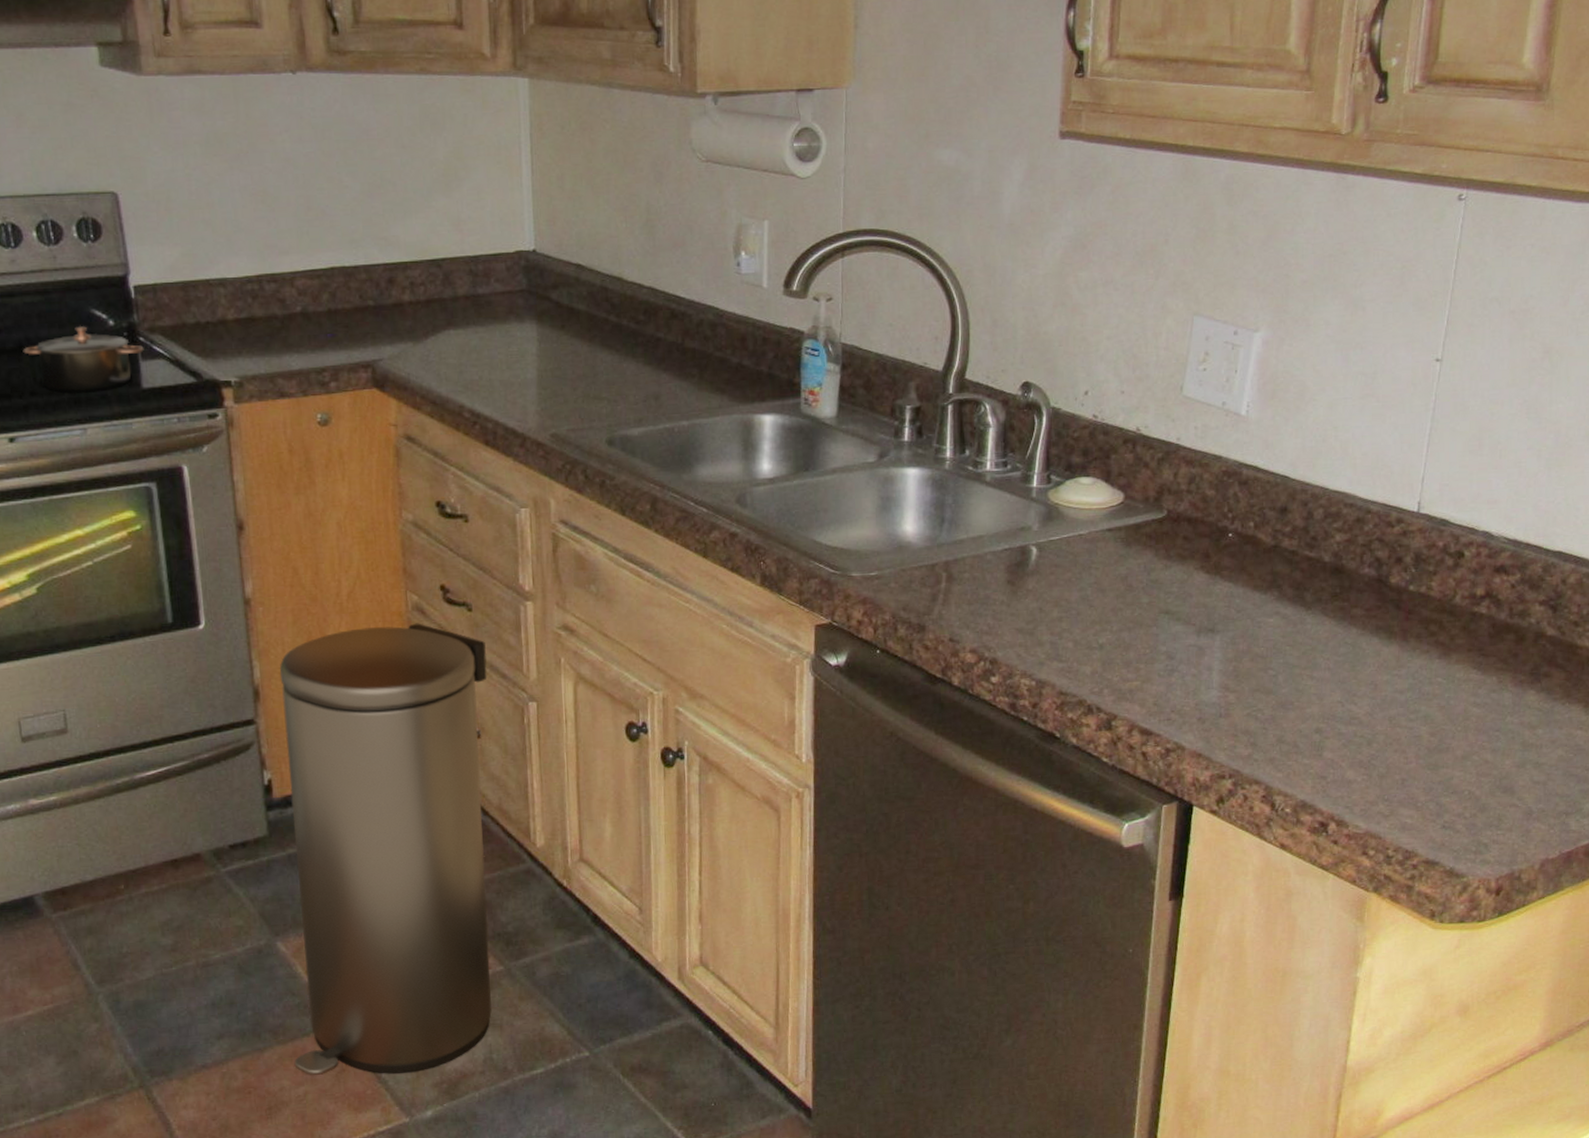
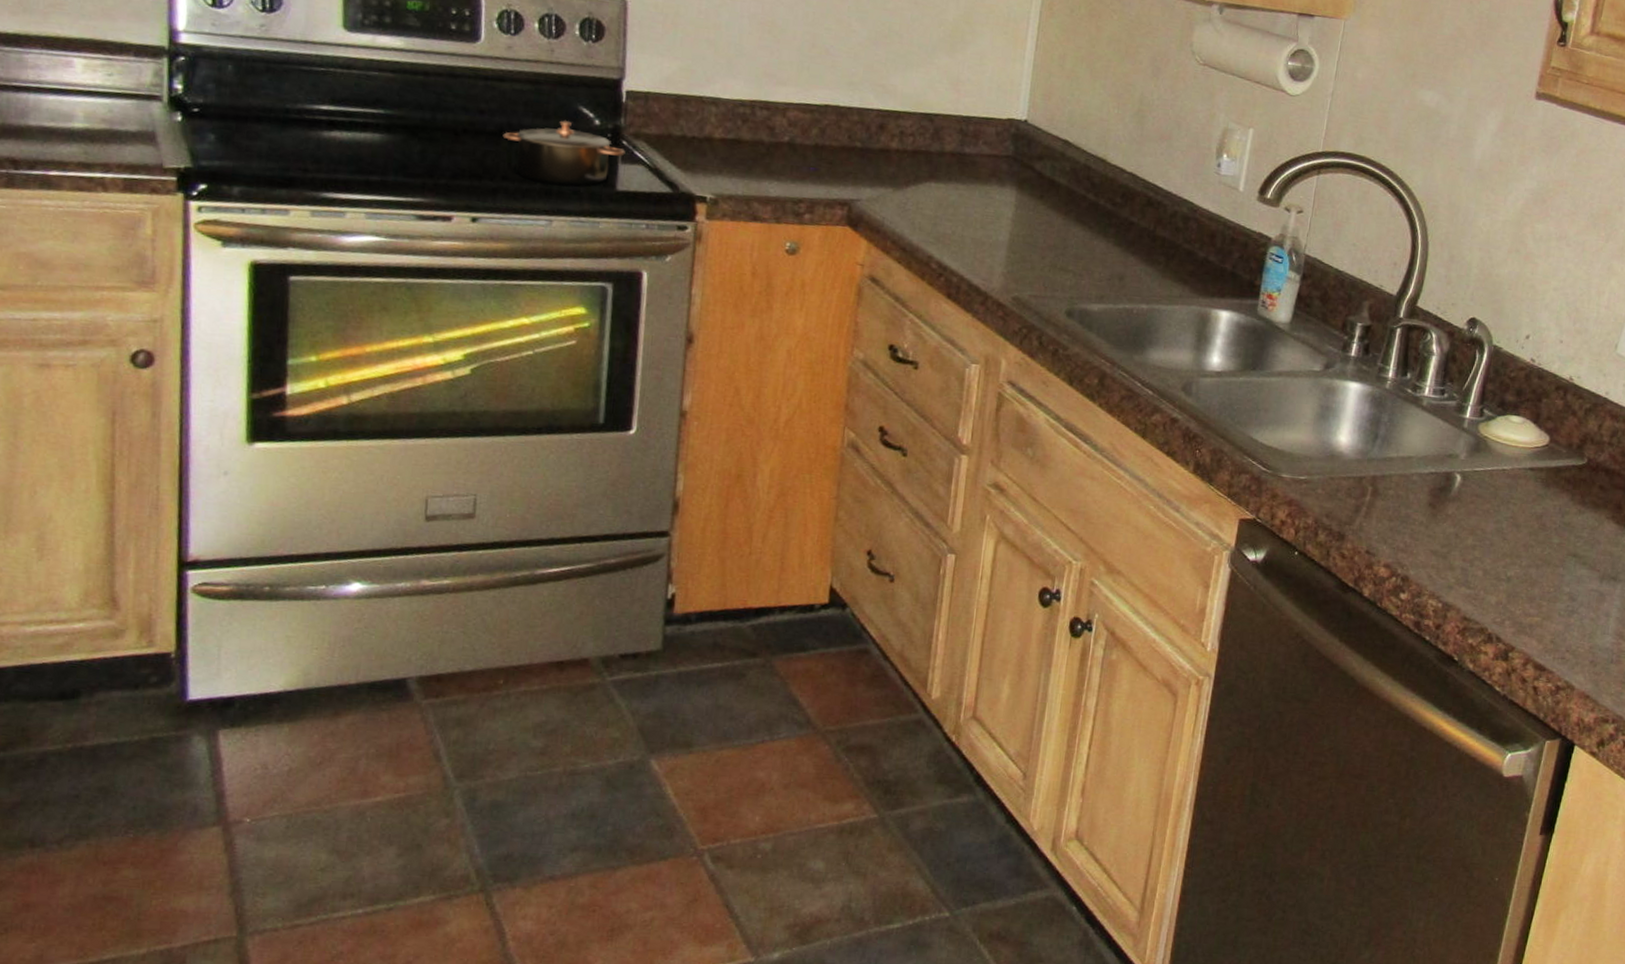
pedal bin: present [279,623,492,1075] -> none [646,456,914,911]

